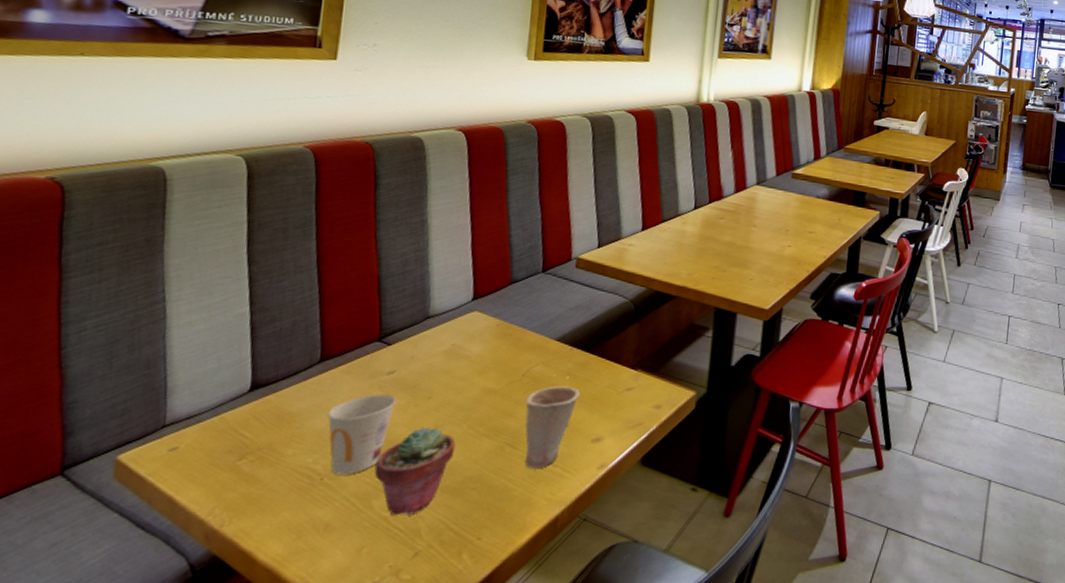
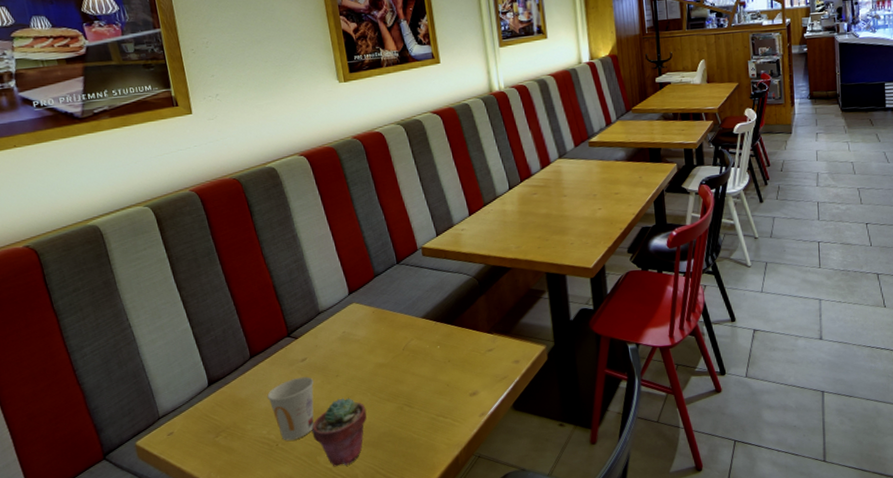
cup: present [524,386,581,468] -> none [410,354,452,421]

